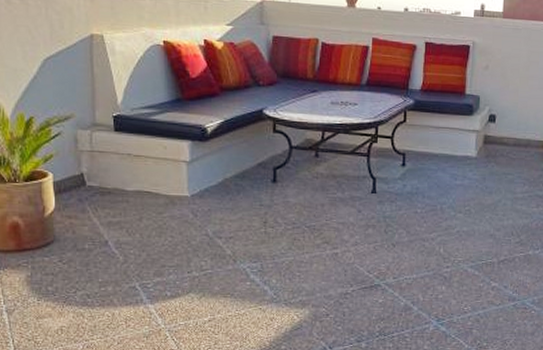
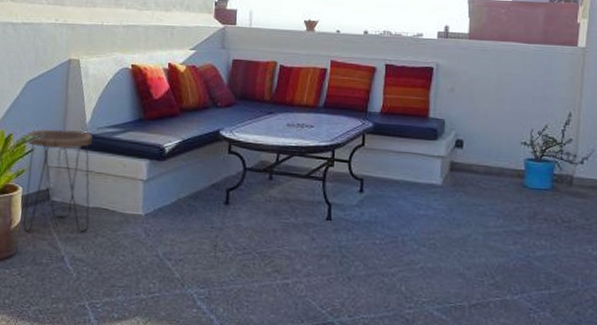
side table: none [51,110,132,218] -> present [23,129,92,232]

